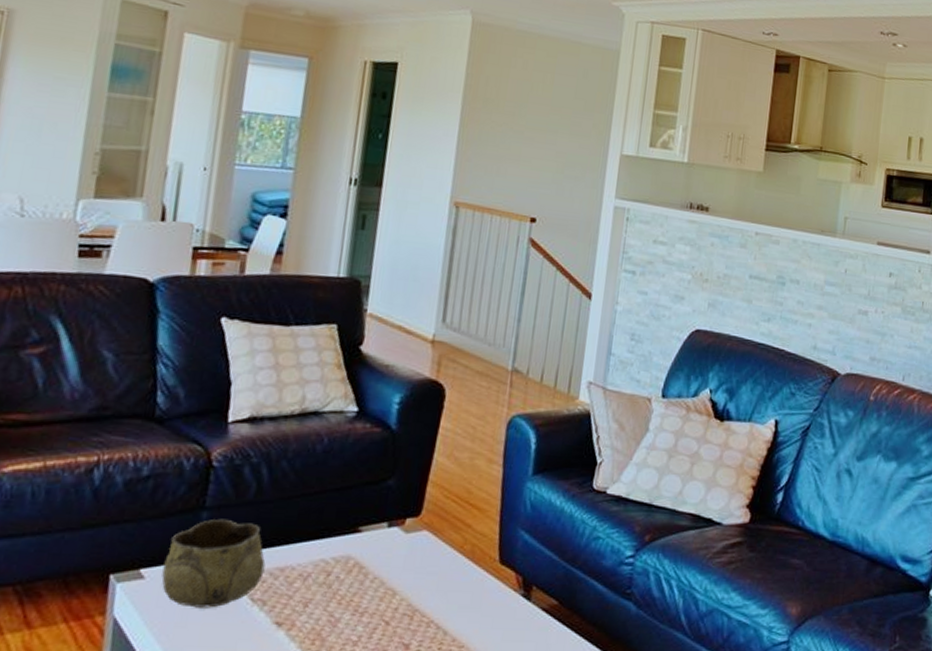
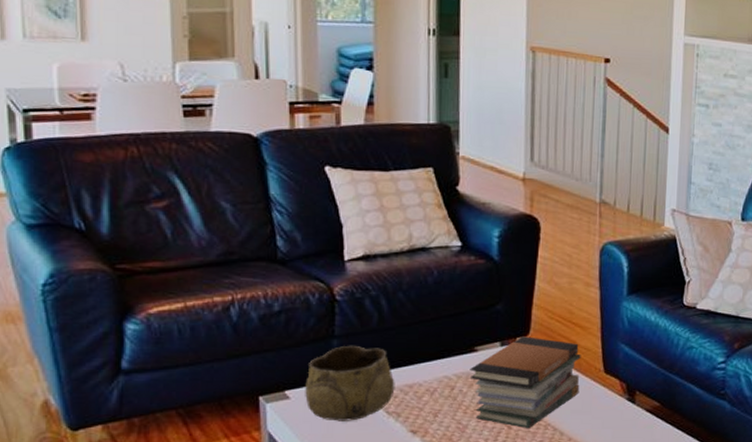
book stack: none [349,517,476,626] -> present [469,336,581,429]

